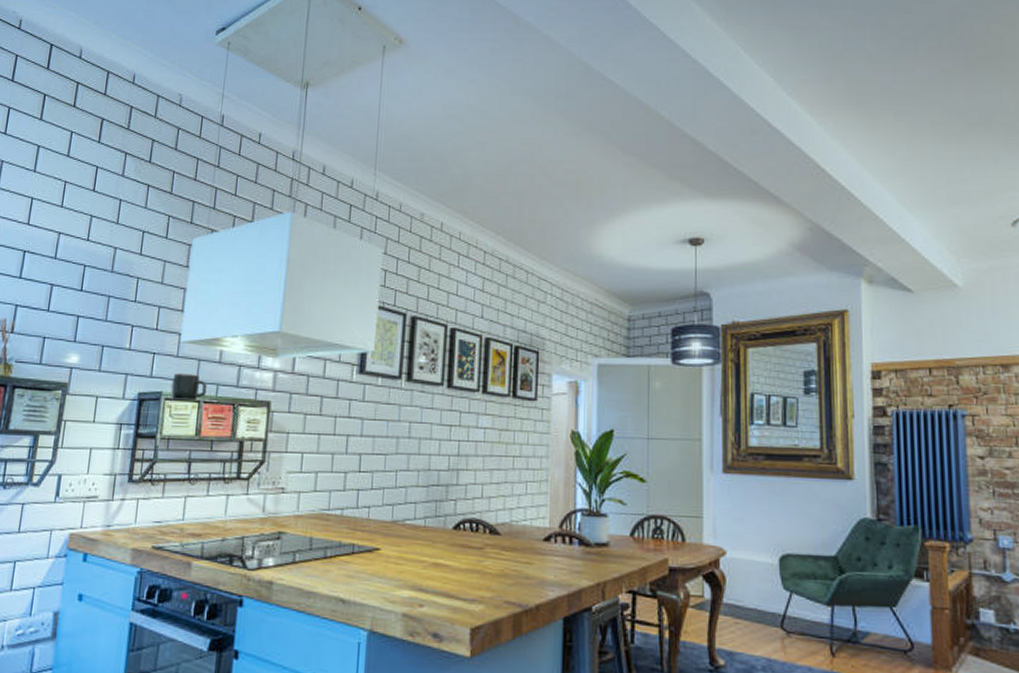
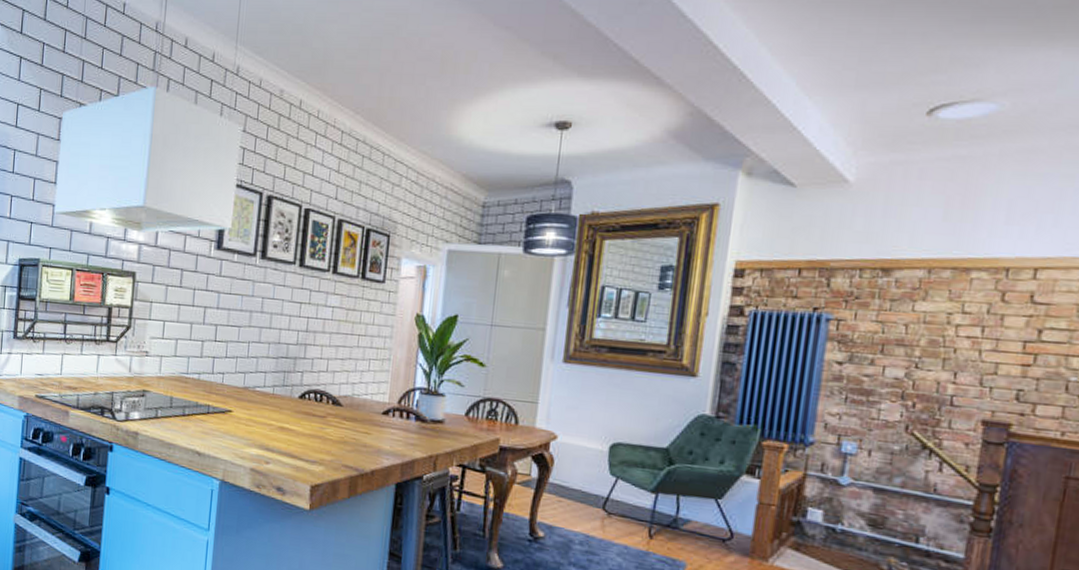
mug: present [171,373,207,401] -> none [47,242,79,269]

